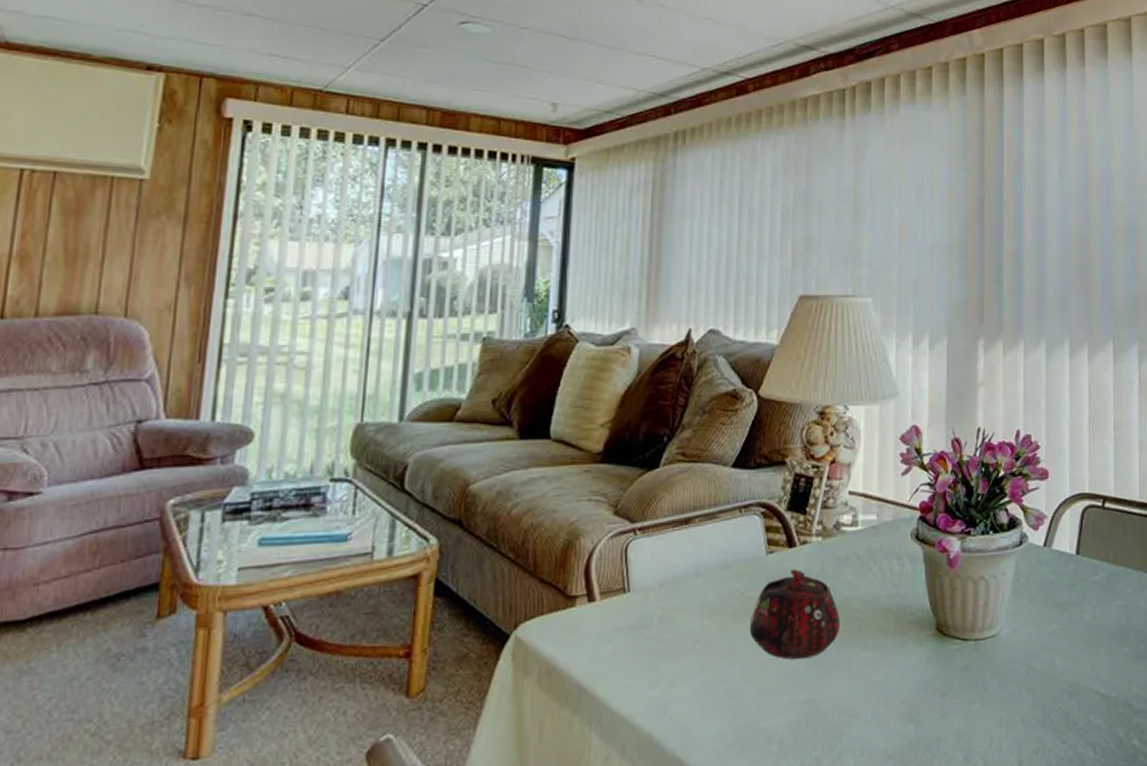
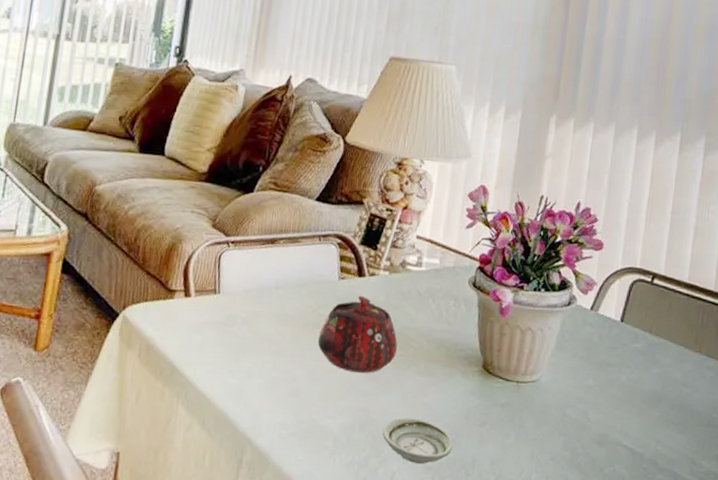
saucer: none [833,701,914,754] -> present [382,417,454,464]

